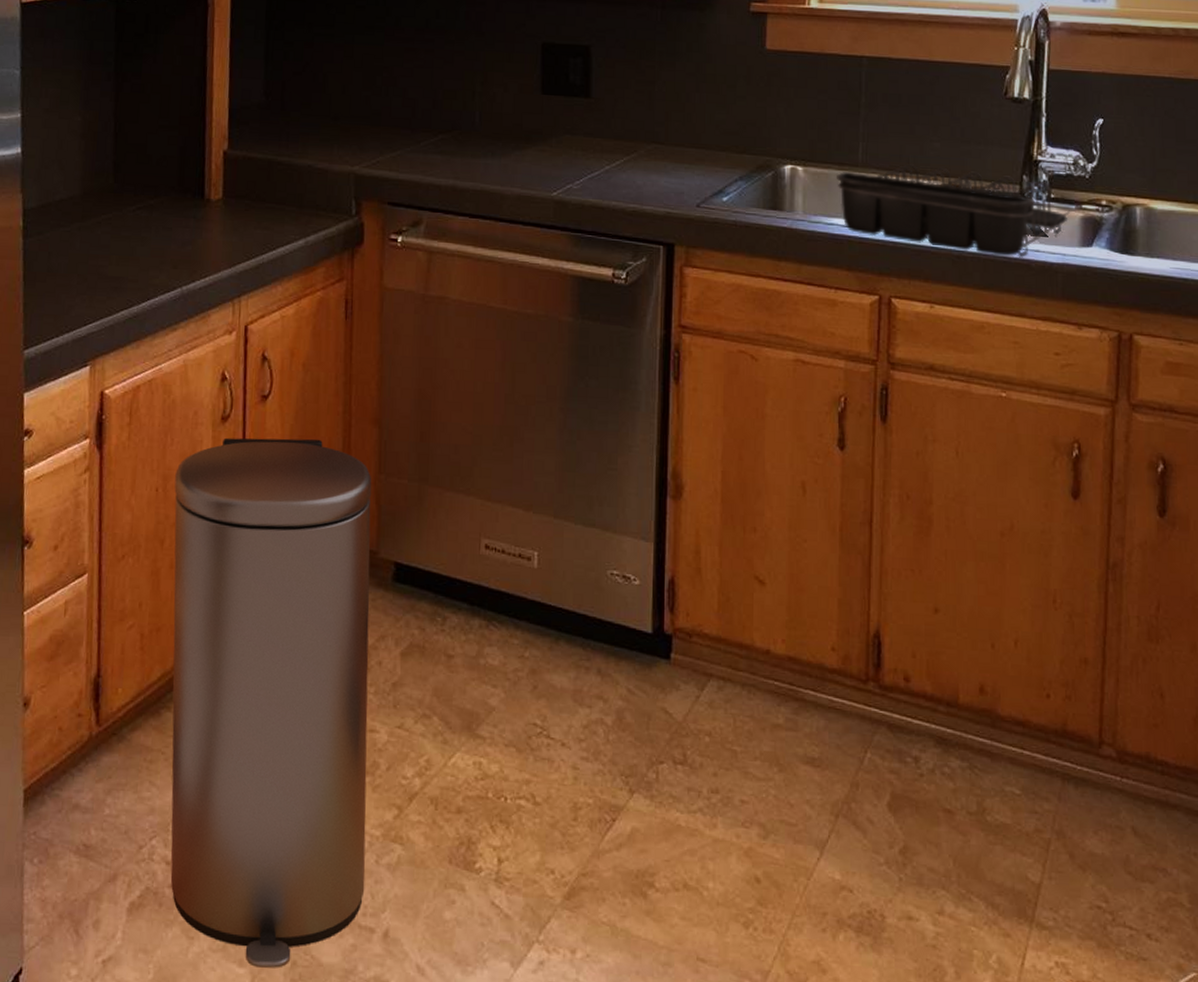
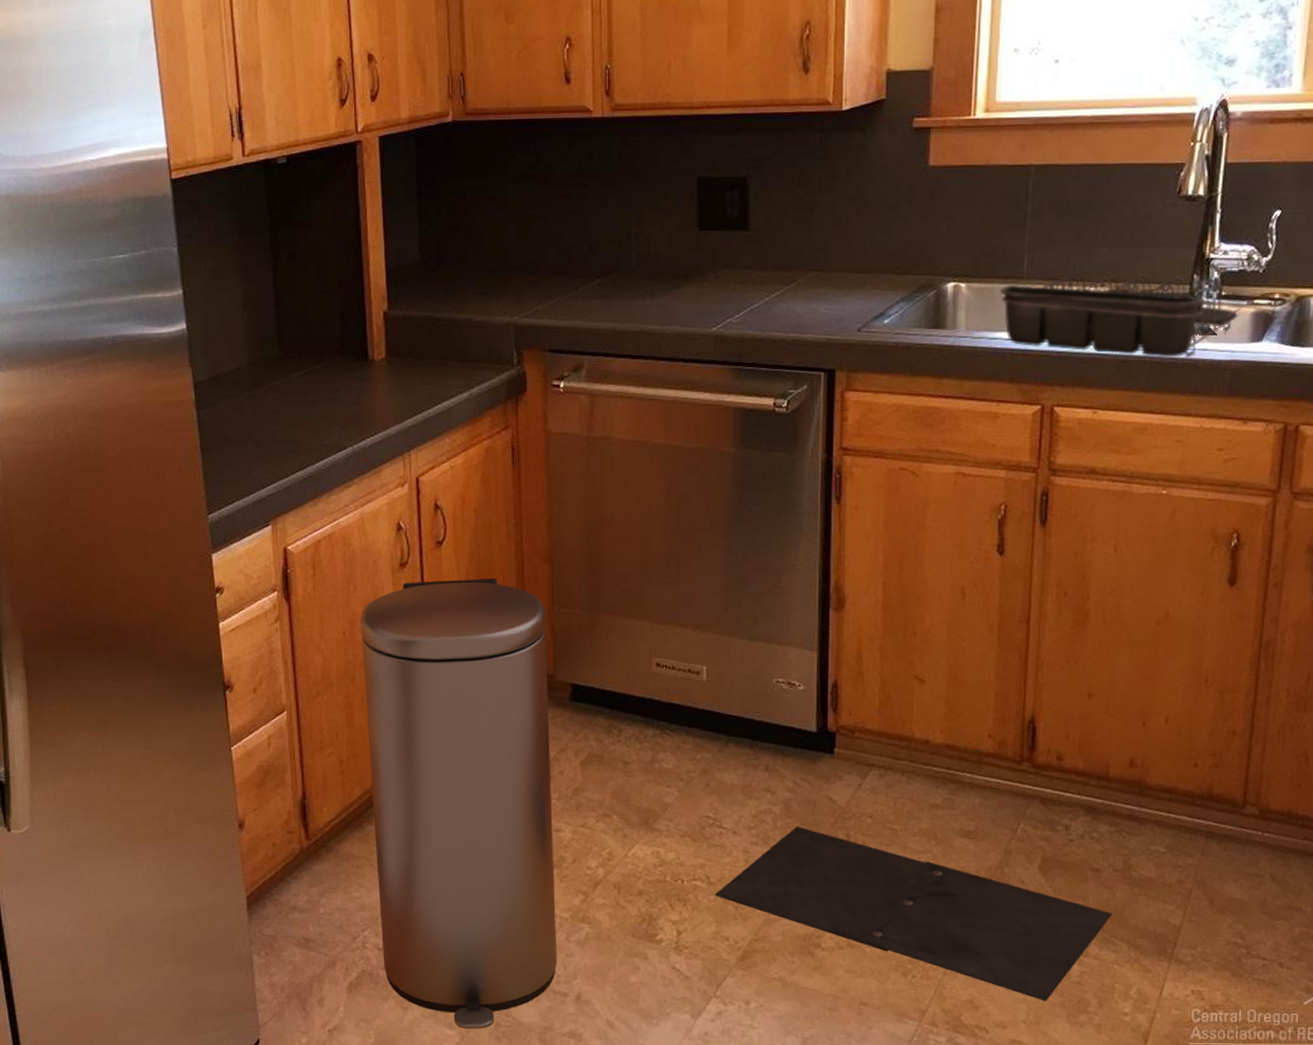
door mat: none [541,741,968,967] -> present [715,826,1113,1001]

